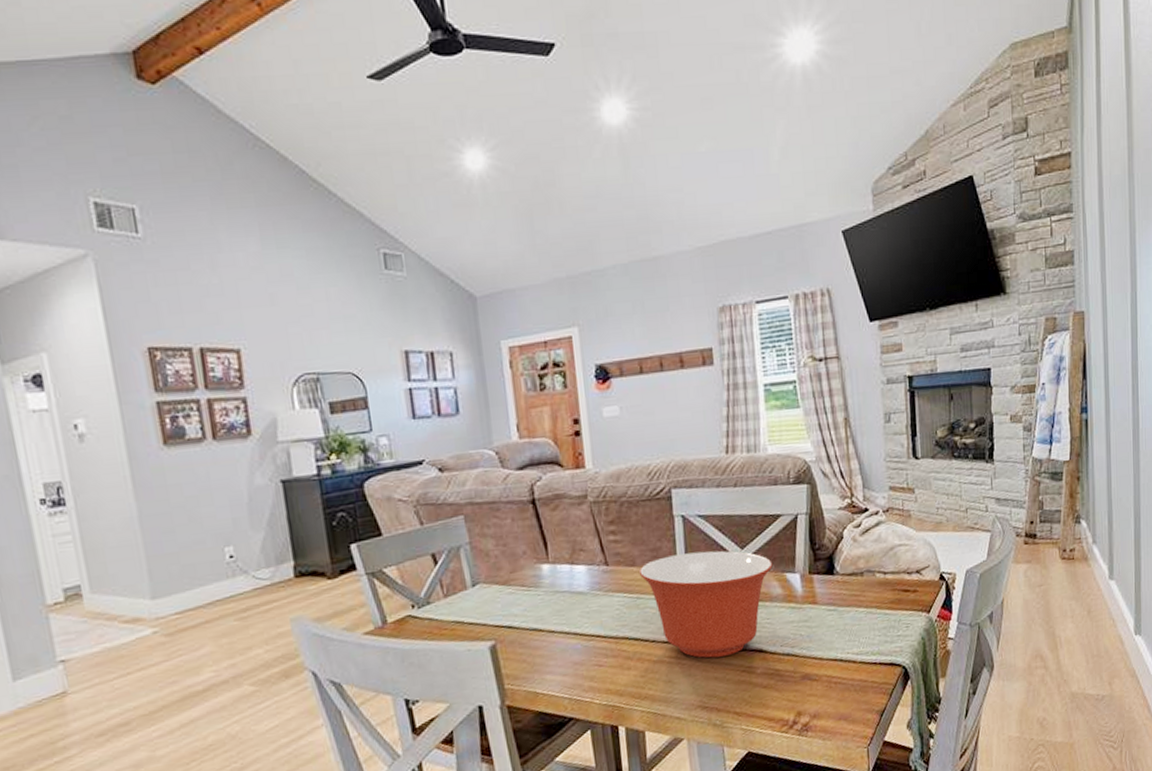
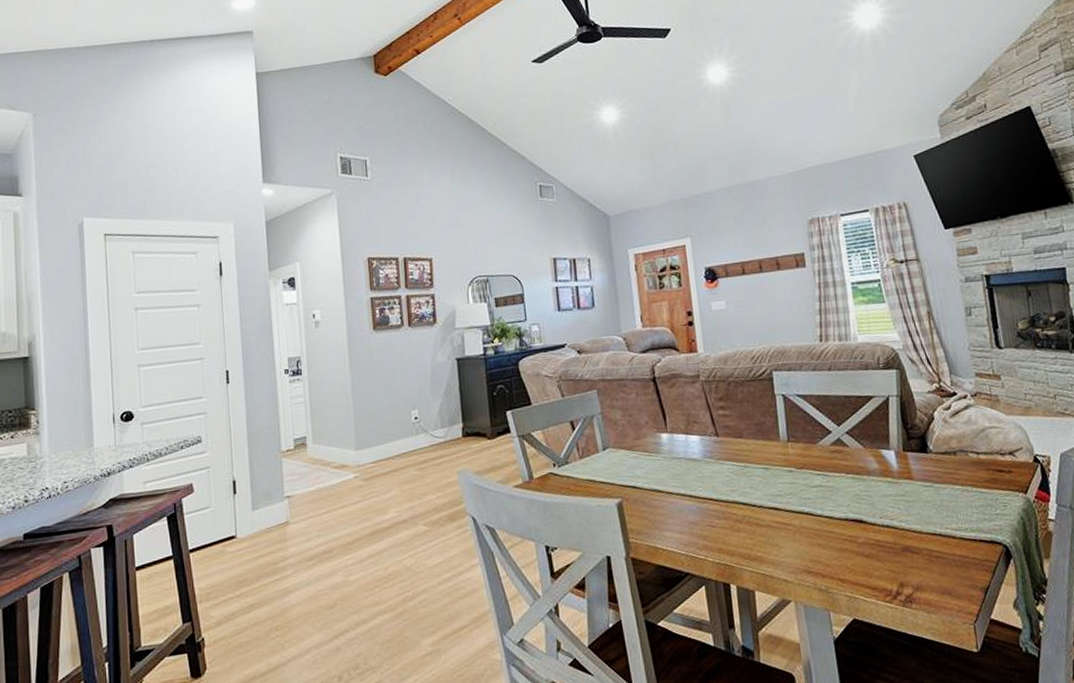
mixing bowl: present [638,550,773,658] -> none [745,427,868,525]

